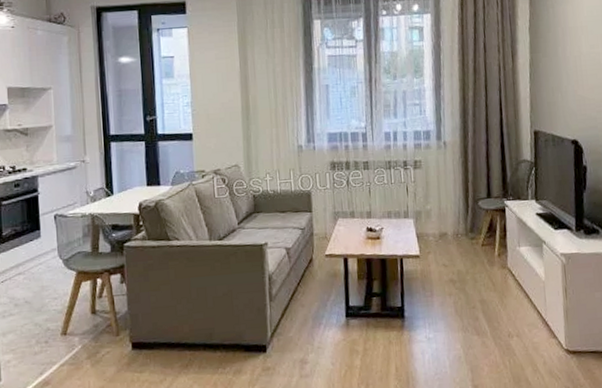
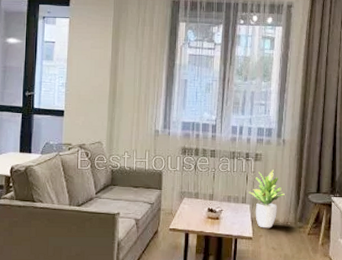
potted plant: none [410,177,452,244] -> present [249,170,285,228]

